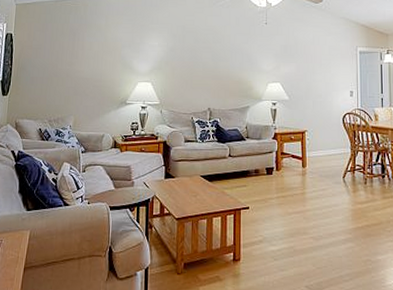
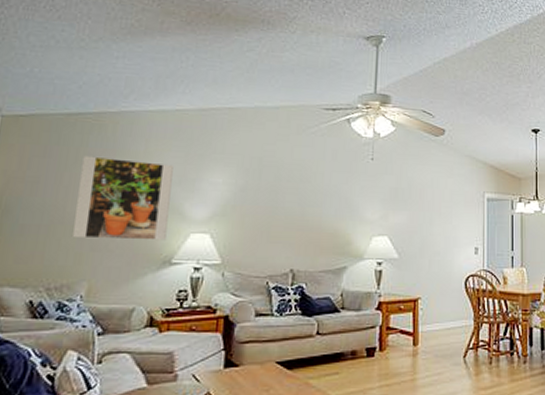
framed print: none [63,29,125,88] -> present [73,155,173,241]

